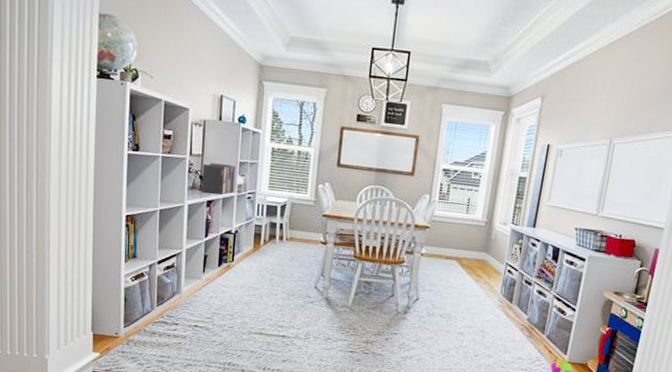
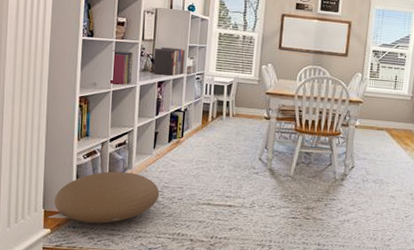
pouf: none [97,295,210,350] -> present [48,171,160,224]
books: none [157,165,181,204] -> present [110,50,134,85]

